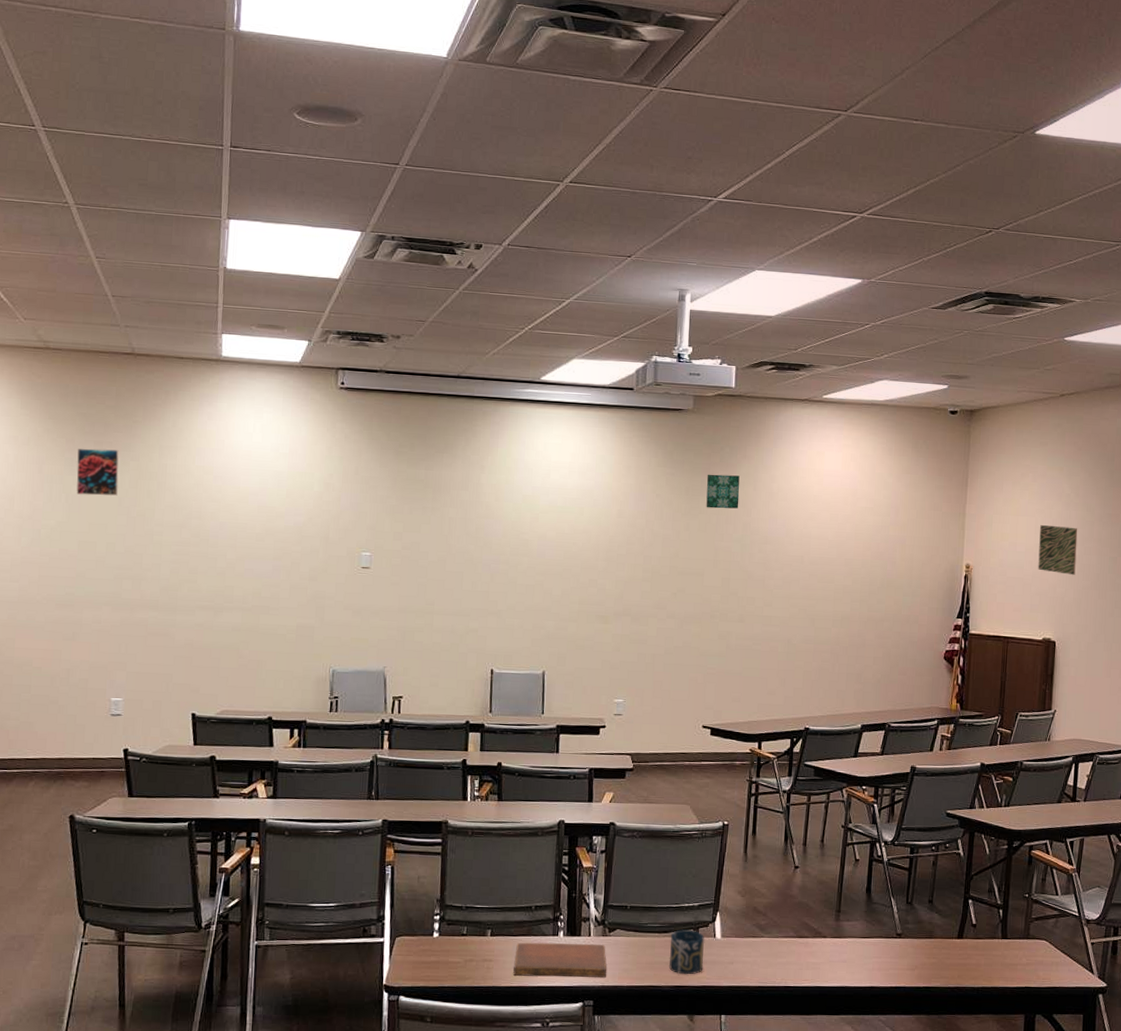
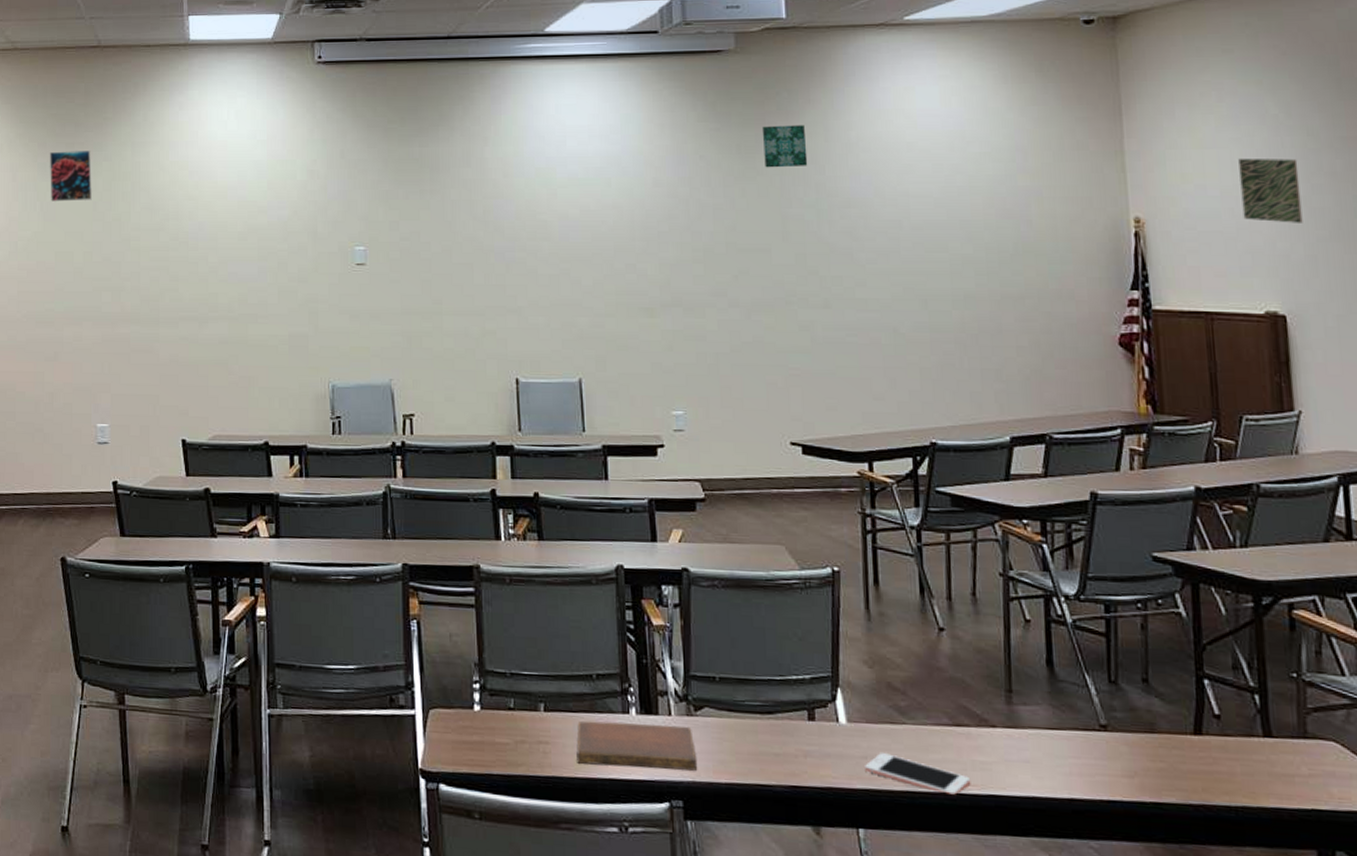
cup: present [669,929,705,975] -> none [777,709,827,772]
cell phone: none [731,959,805,987] -> present [865,753,971,795]

